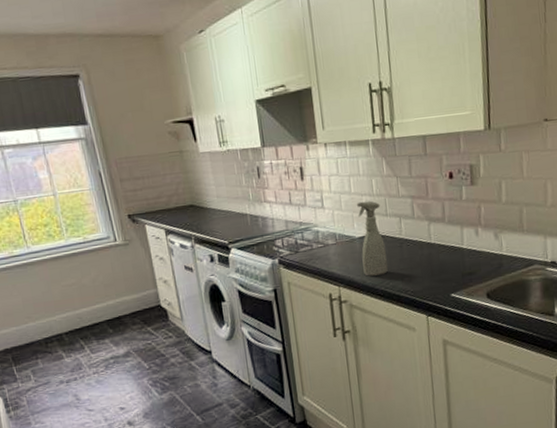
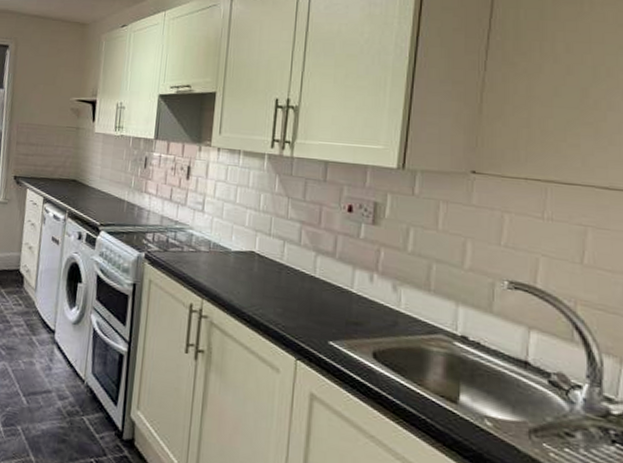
spray bottle: present [356,200,388,276] -> none [232,214,265,299]

